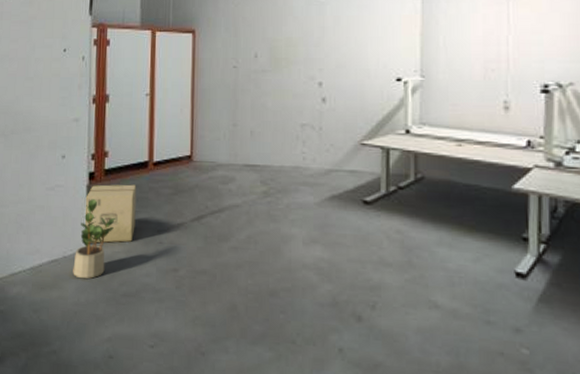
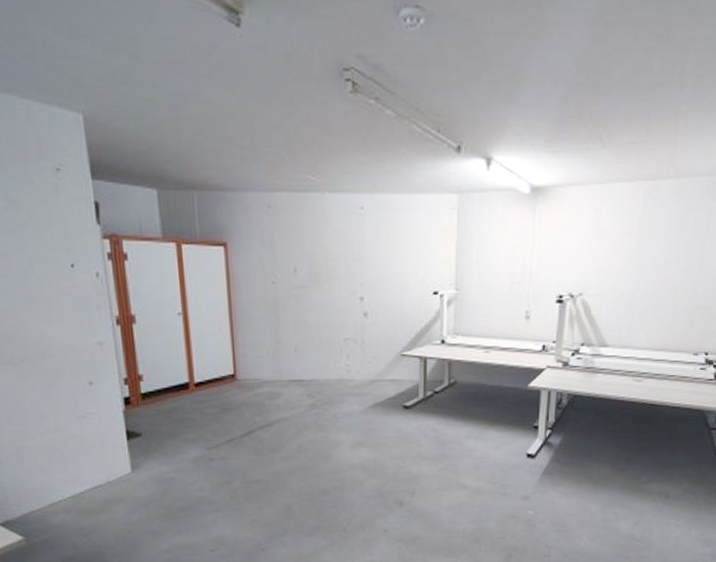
potted plant: present [73,199,116,279] -> none [120,424,161,500]
cardboard box: present [85,184,137,244] -> none [123,406,183,466]

